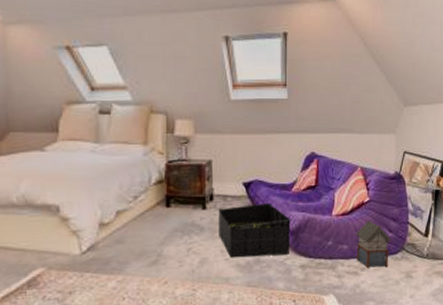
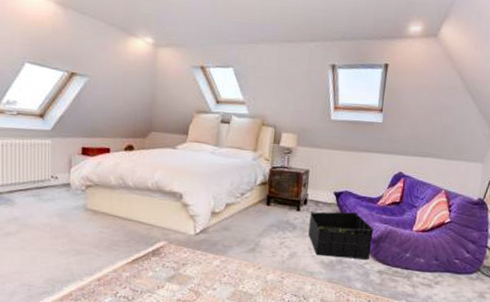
toy house: present [356,220,391,268] -> none [431,239,468,285]

